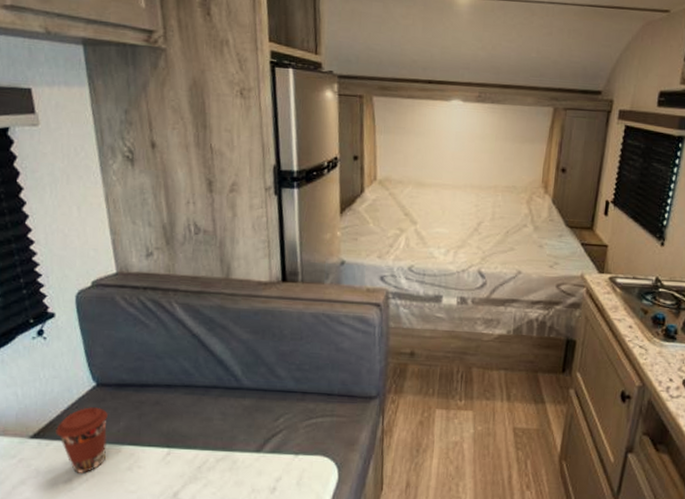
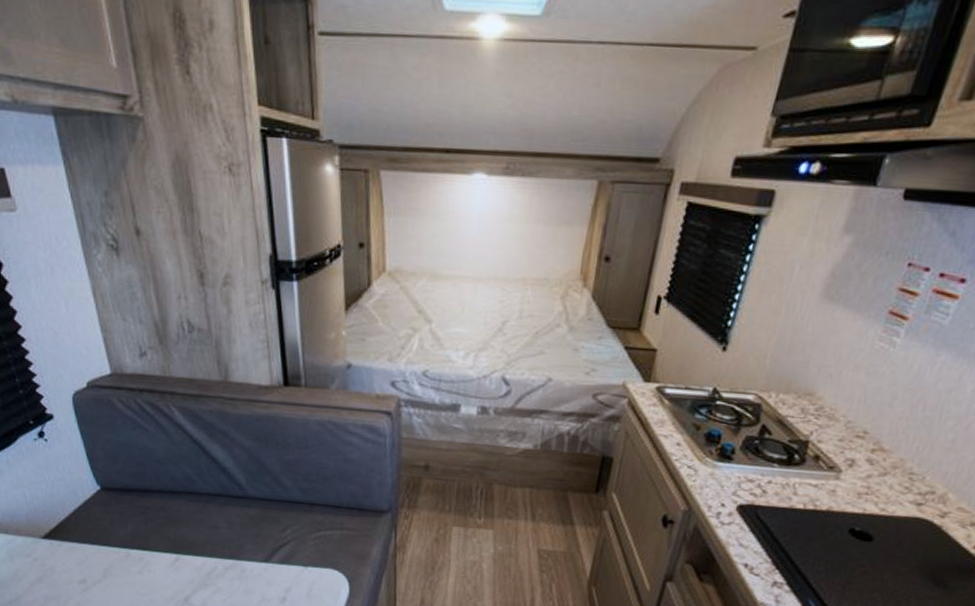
coffee cup: present [56,407,109,473] -> none [66,510,117,575]

